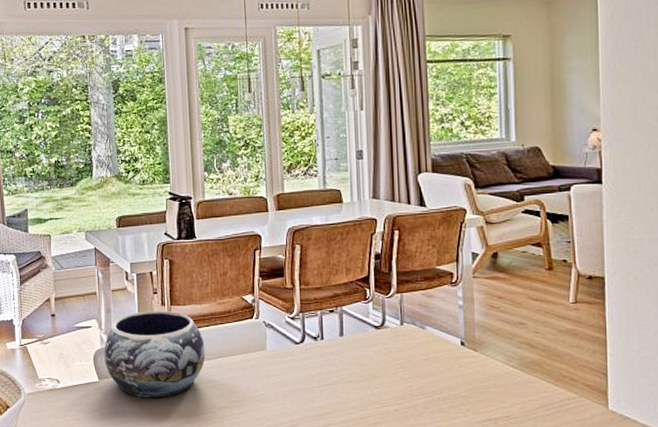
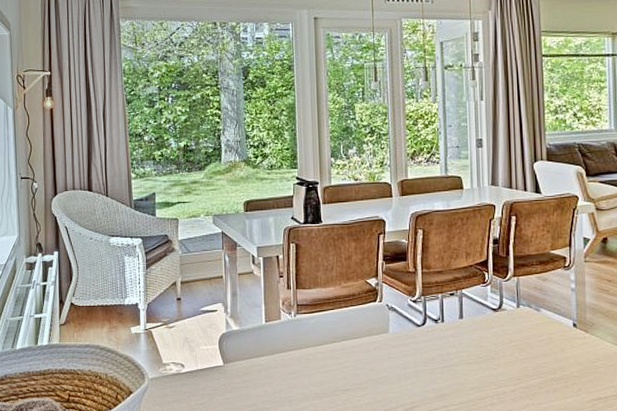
decorative bowl: present [104,311,205,398] -> none [229,294,330,382]

